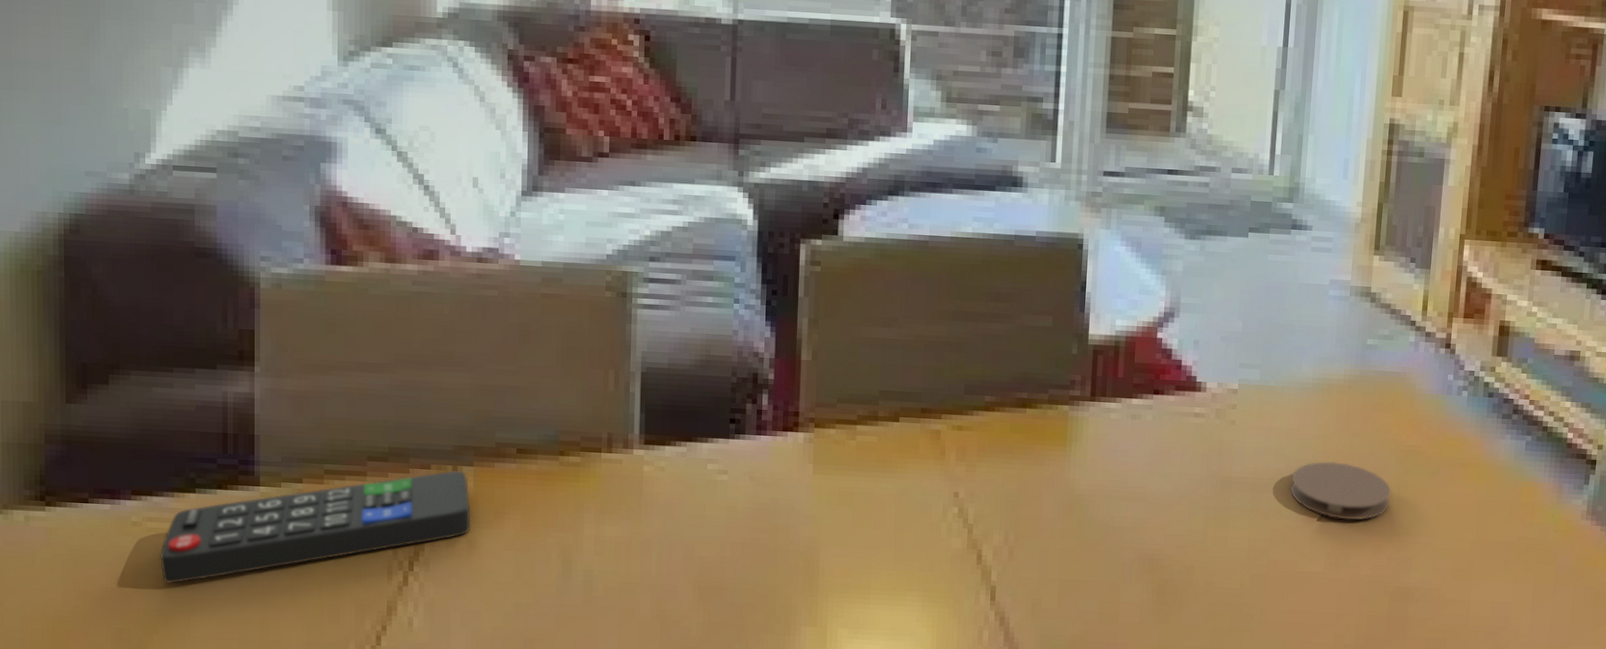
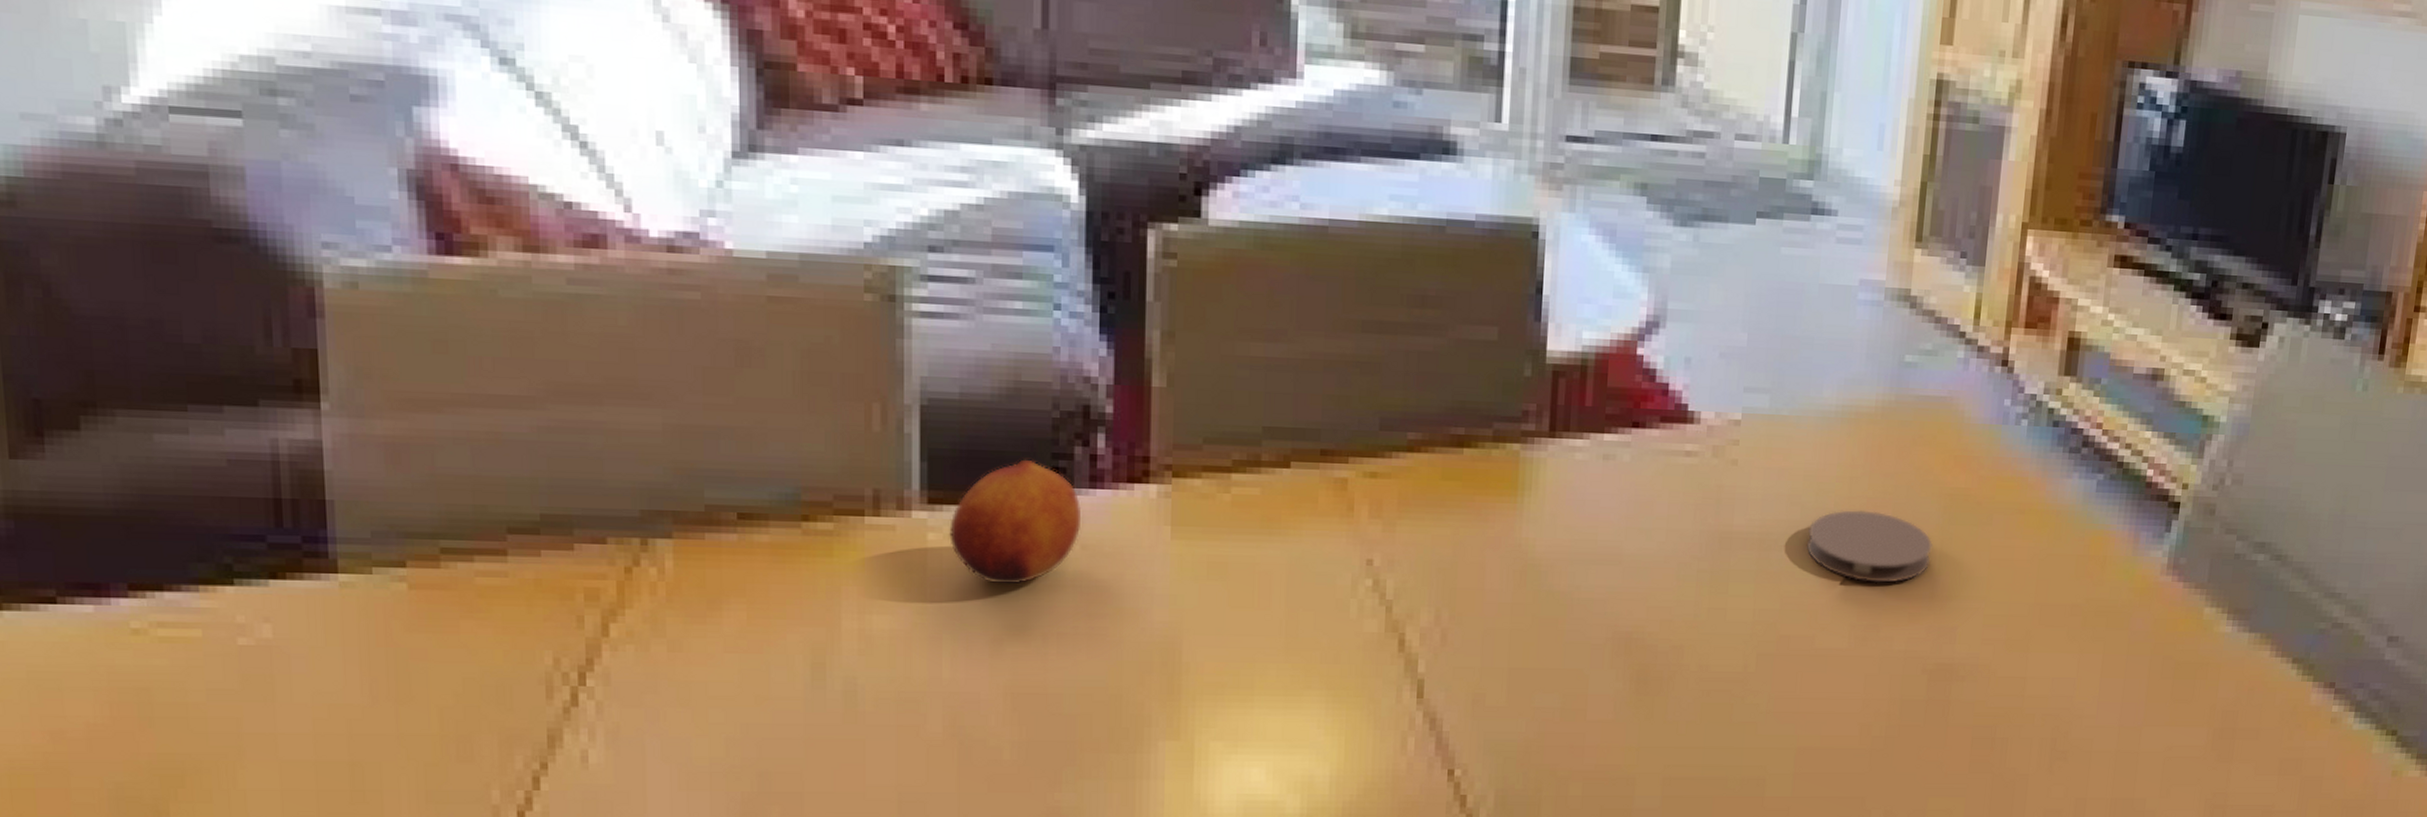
remote control: present [160,470,471,584] -> none [180,544,671,715]
fruit: none [659,412,751,506] -> present [949,459,1082,585]

